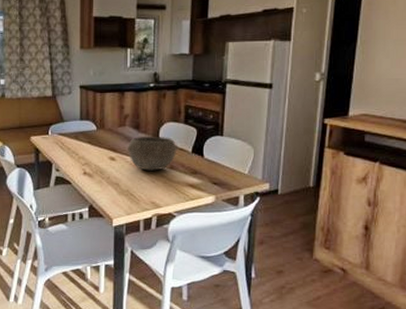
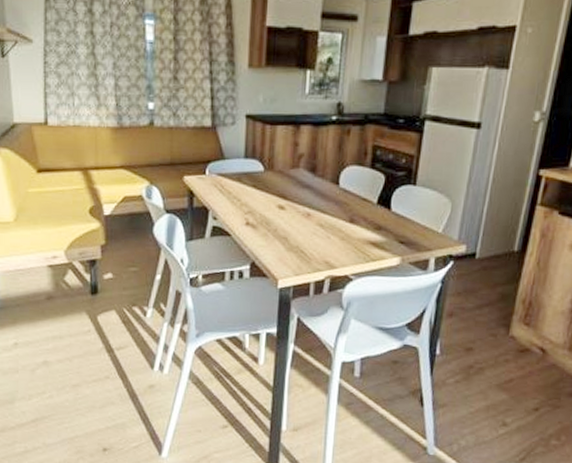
bowl: present [128,136,177,171] -> none [300,181,360,224]

